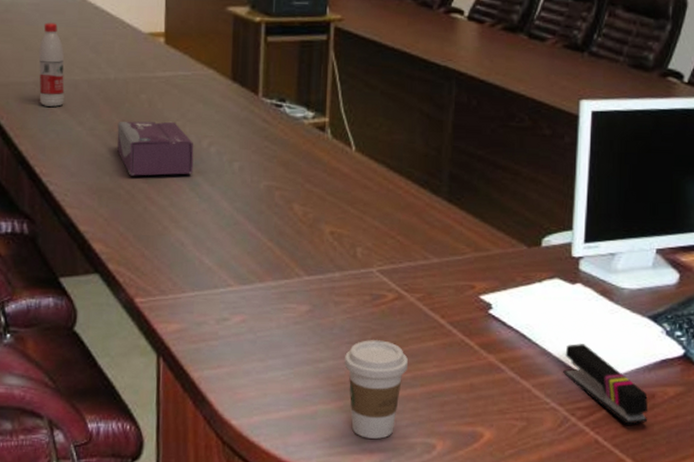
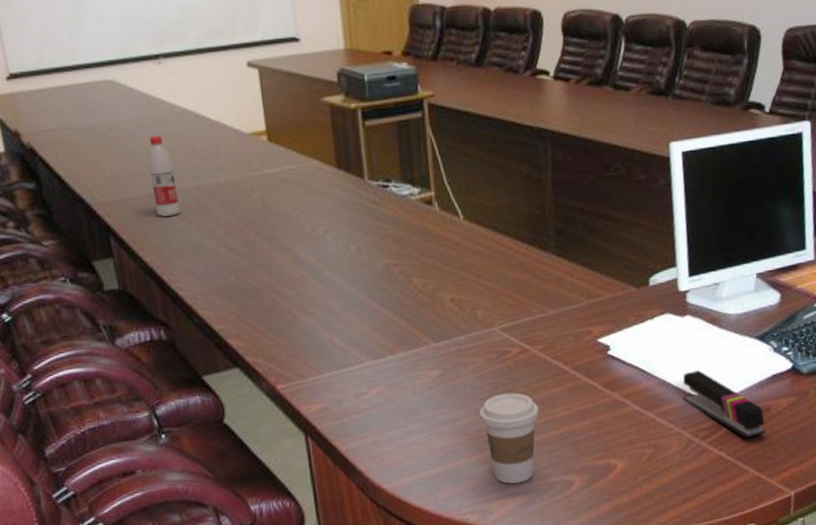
tissue box: present [117,121,194,176] -> none [234,215,313,272]

